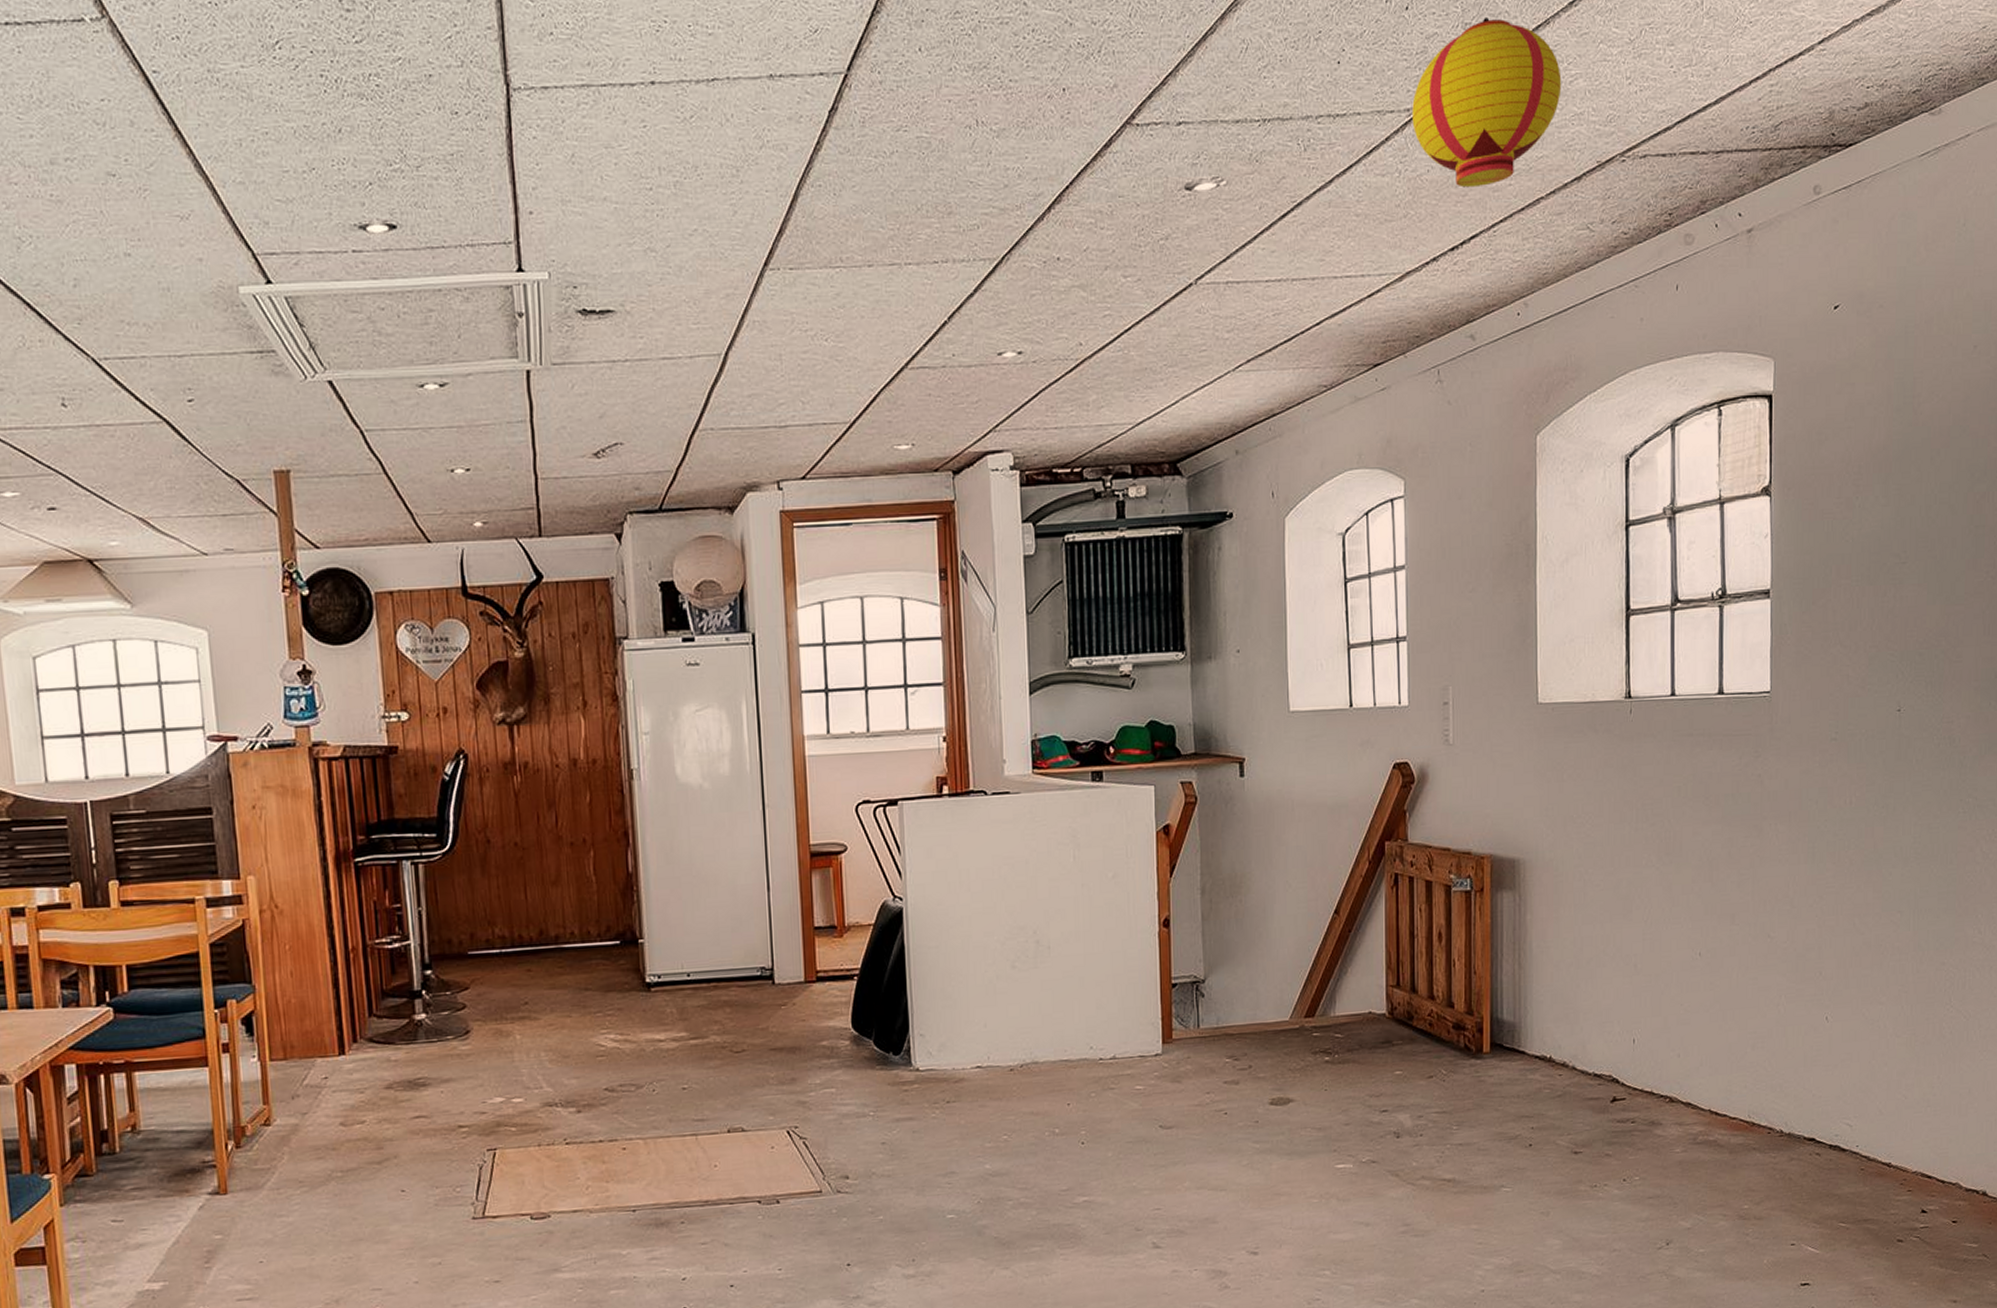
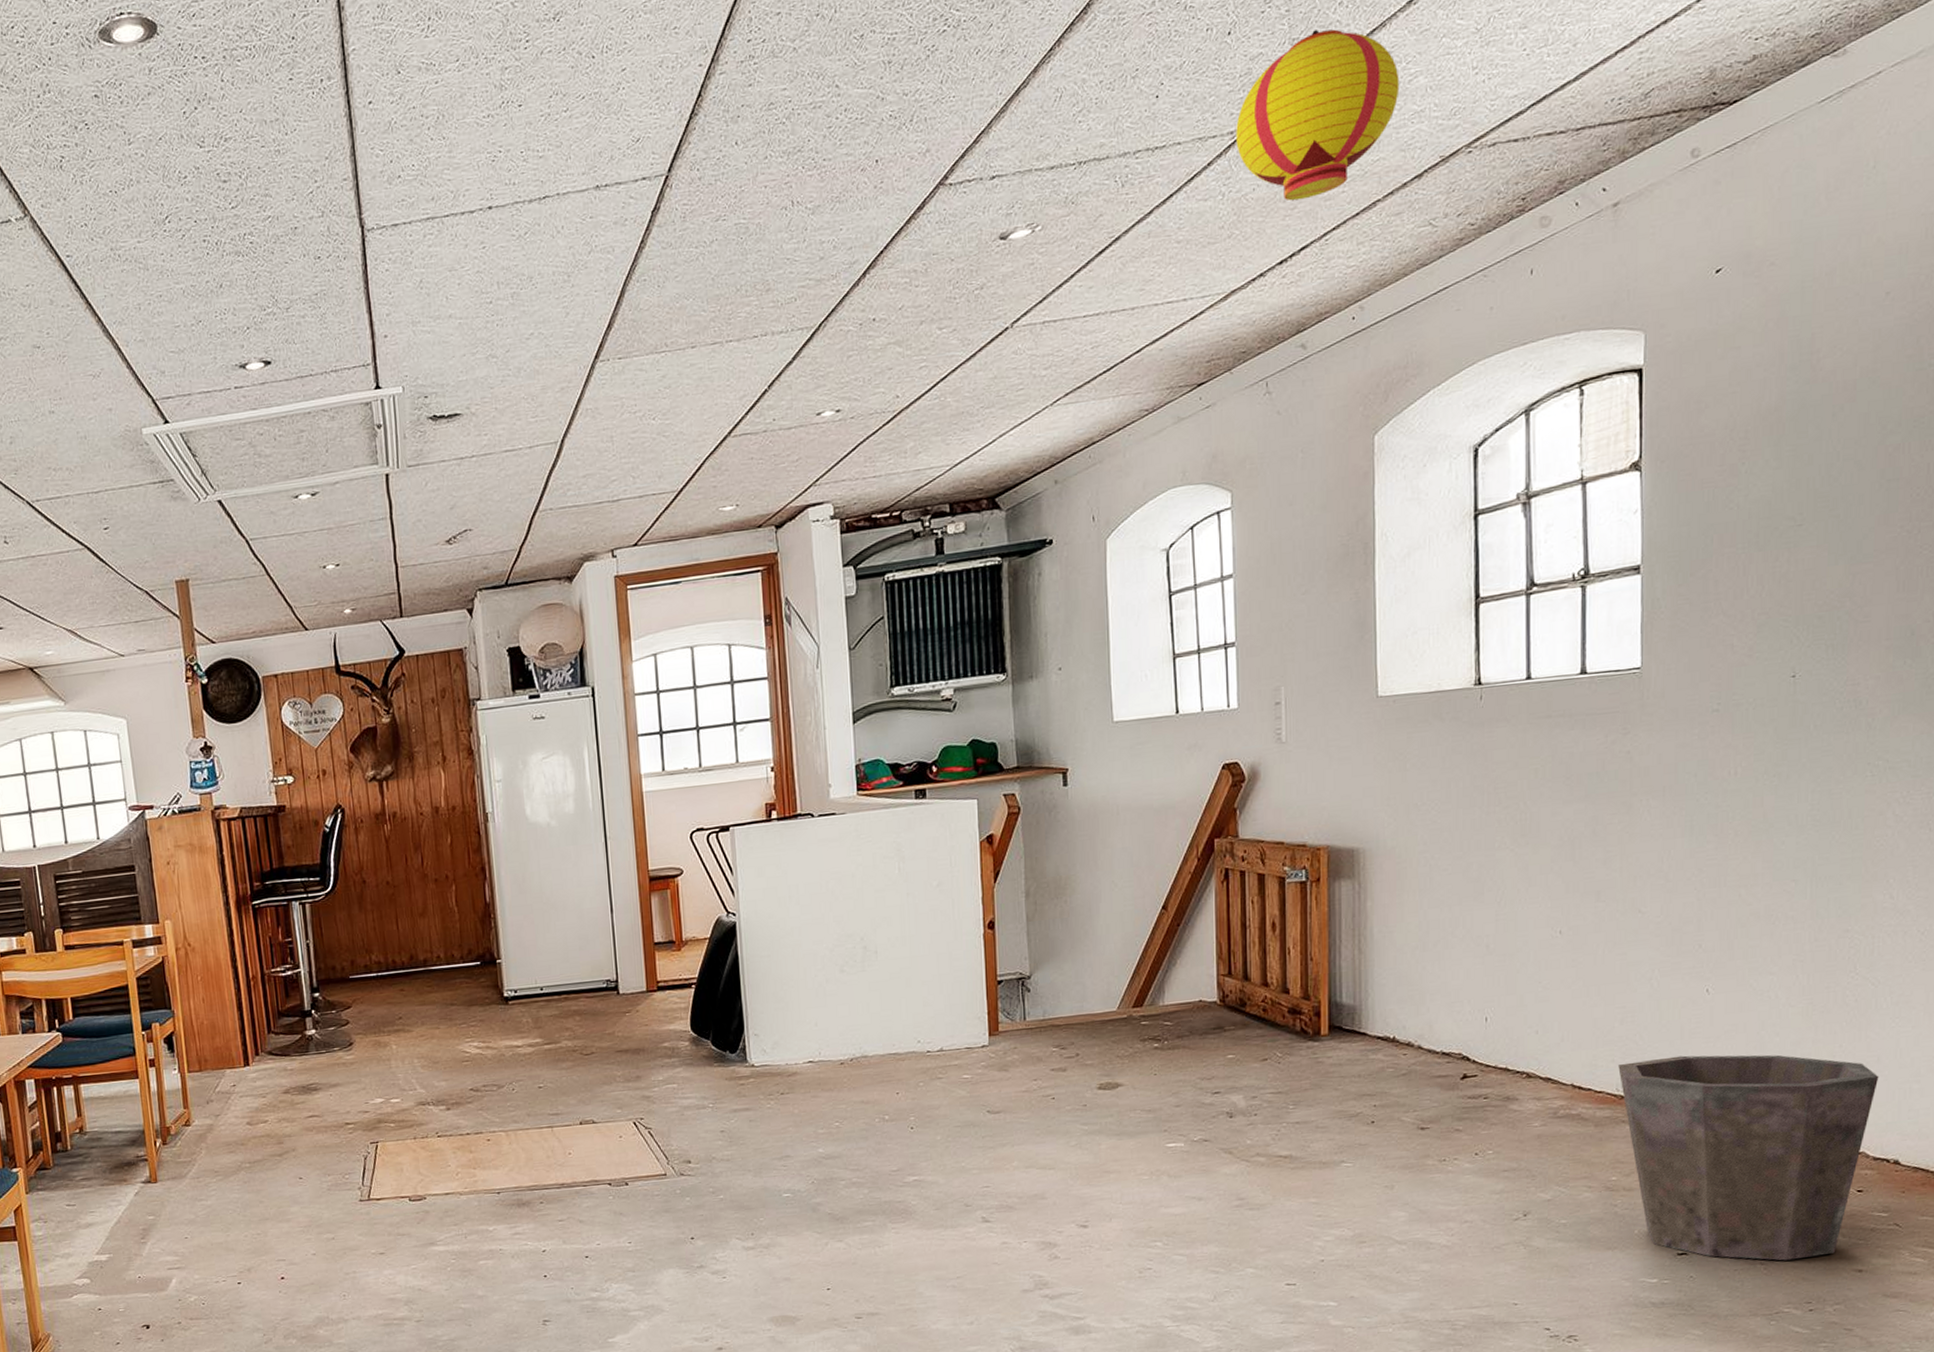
waste bin: none [1750,1083,1970,1292] -> present [1618,1054,1879,1261]

